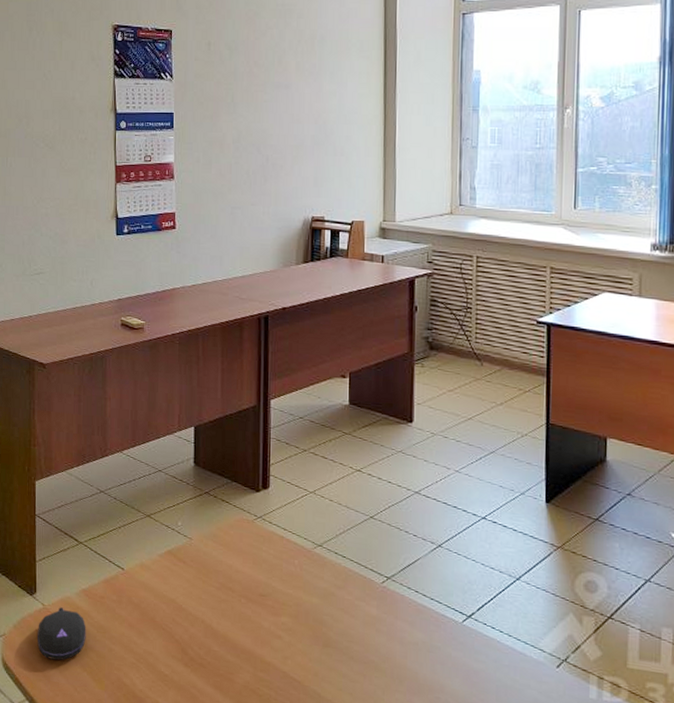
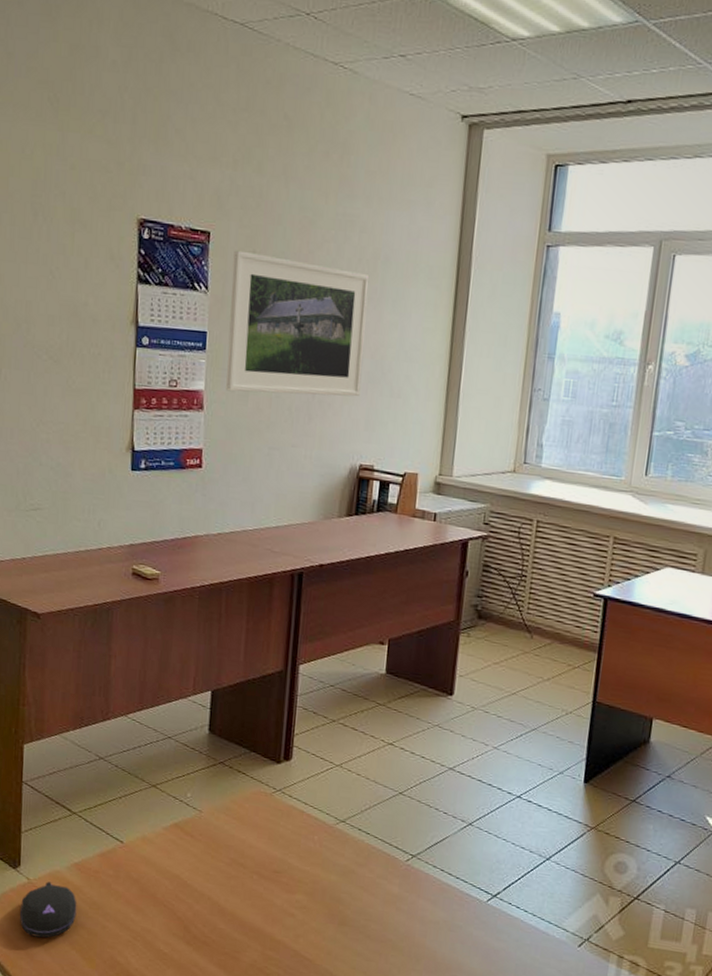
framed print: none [192,43,309,162] -> present [226,250,370,397]

